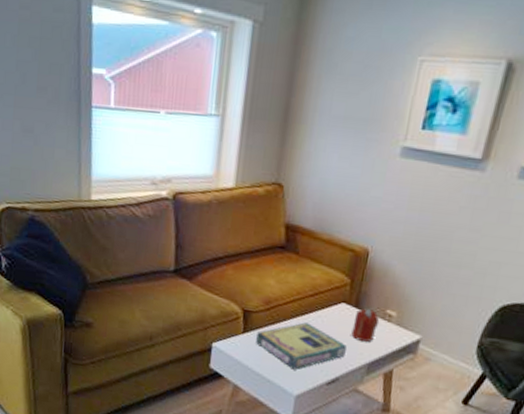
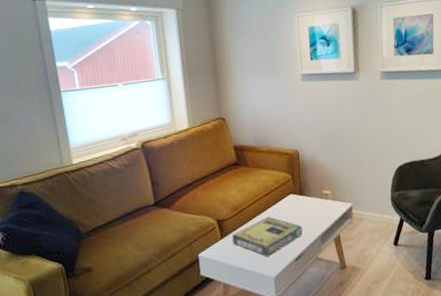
candle: present [351,308,380,342] -> none [301,193,321,220]

